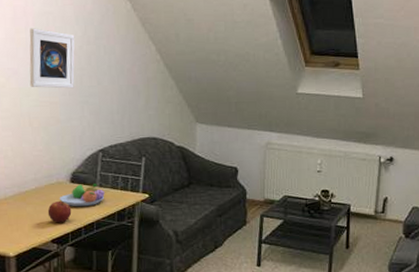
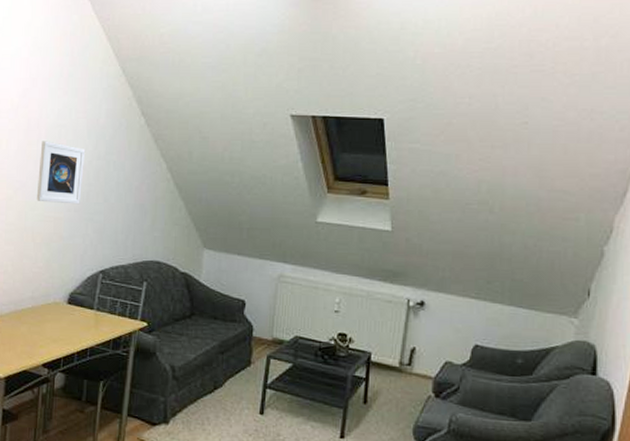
apple: present [47,201,72,223] -> none [41,323,66,347]
fruit bowl: present [59,184,105,207] -> none [54,306,102,331]

